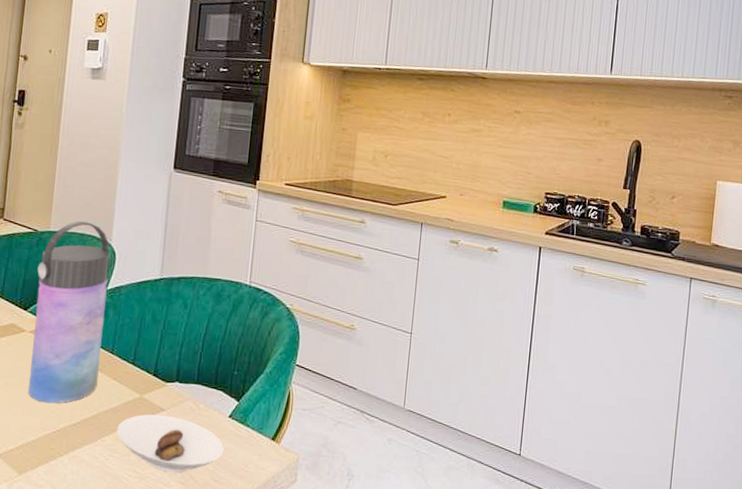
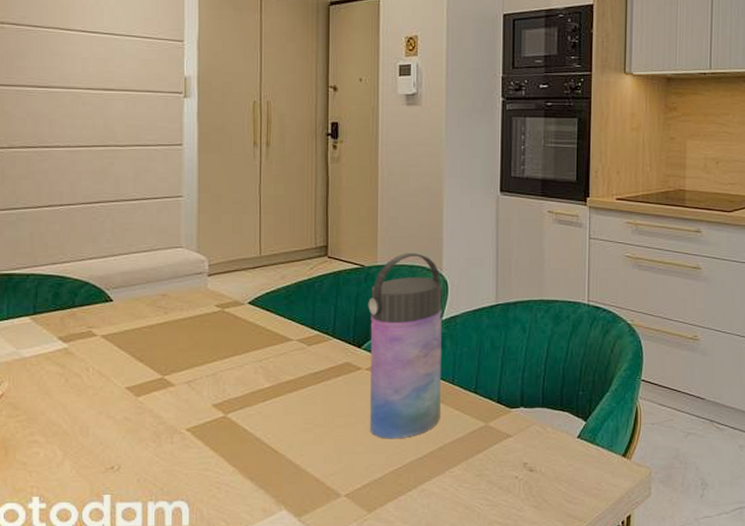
saucer: present [117,414,224,473] -> none [465,441,575,498]

